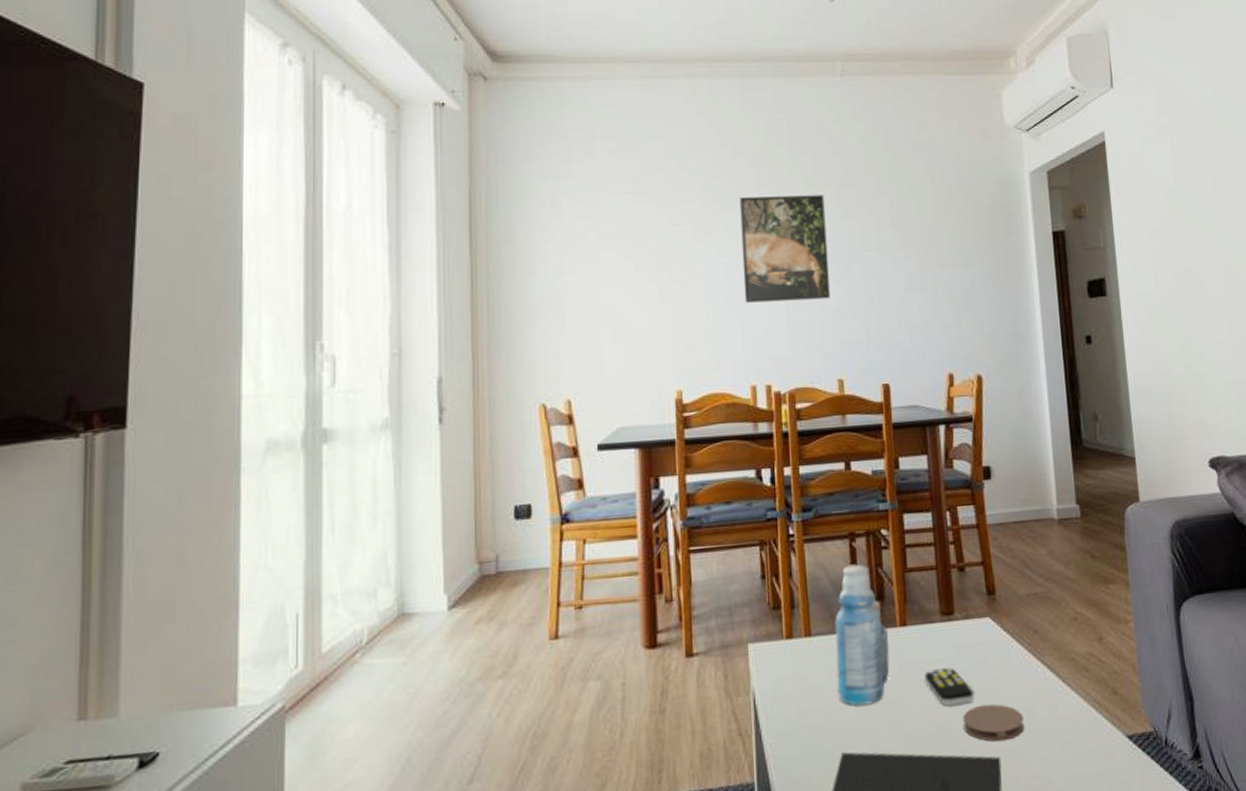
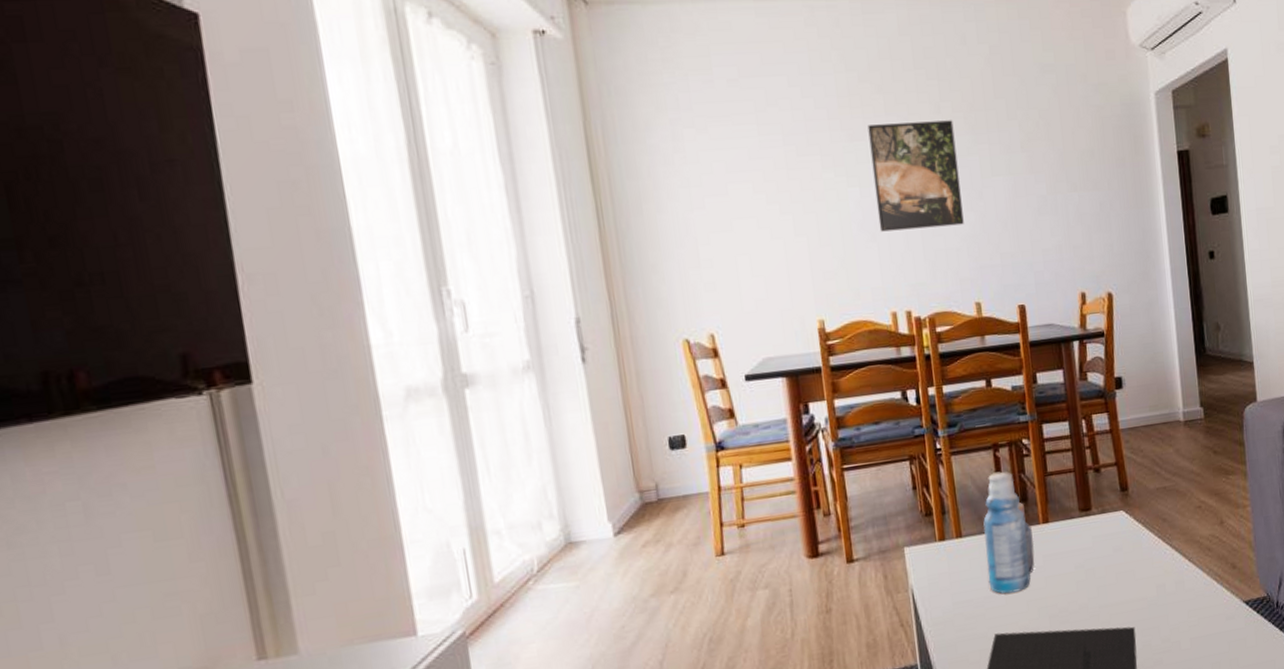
remote control: present [924,667,974,707] -> none [1066,555,1111,589]
coaster: present [963,703,1025,742] -> none [1101,583,1156,615]

